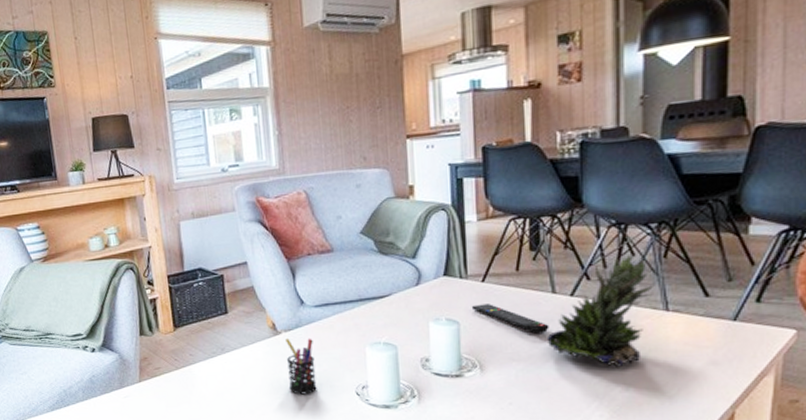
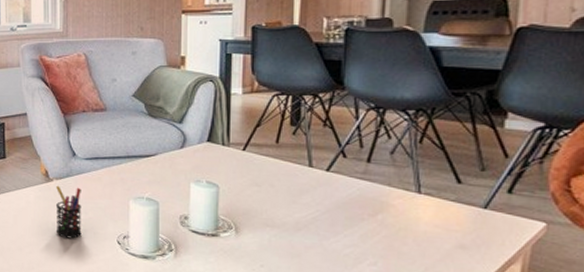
remote control: present [471,304,549,334] -> none [231,171,304,203]
succulent plant: present [546,254,655,368] -> none [300,137,409,243]

